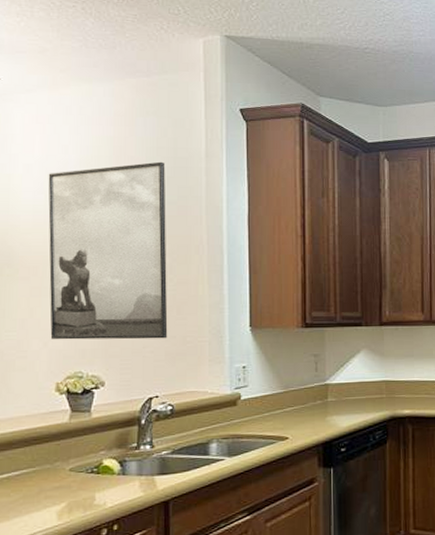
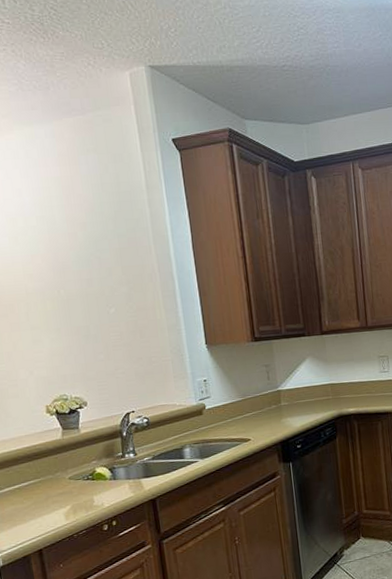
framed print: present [48,161,168,340] -> none [8,197,135,369]

